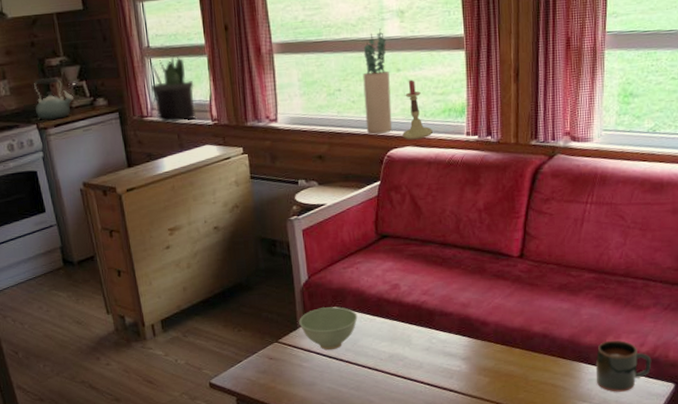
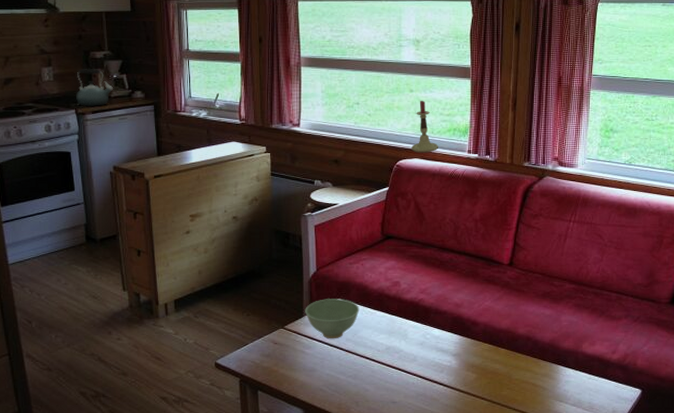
planter: present [146,51,196,122] -> none [185,56,226,118]
vase: present [362,28,393,135] -> none [379,53,403,145]
mug: present [595,340,652,392] -> none [572,346,622,394]

